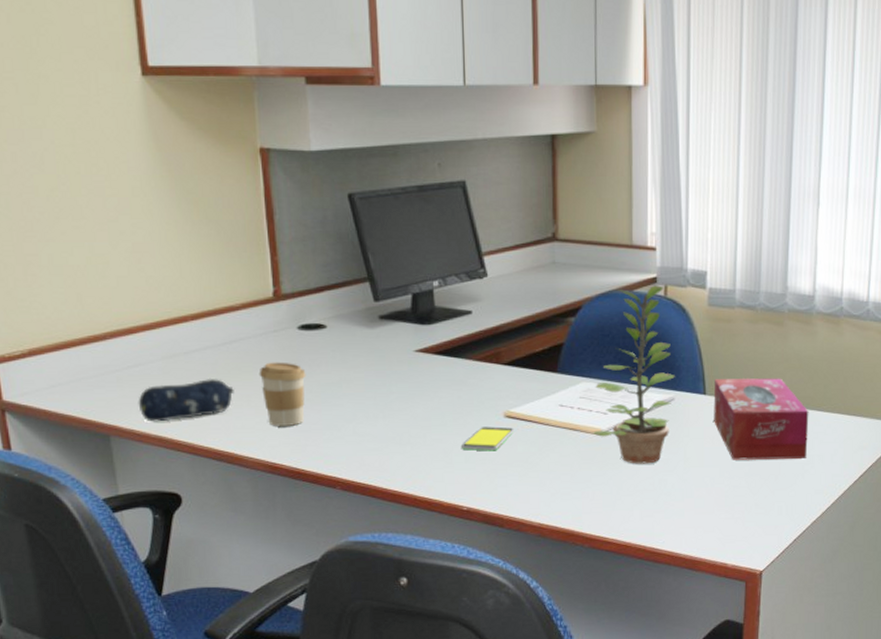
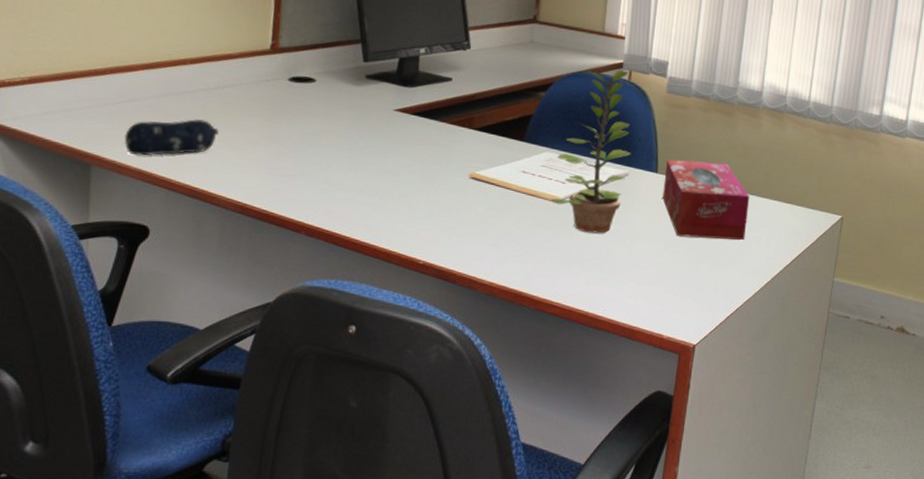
coffee cup: present [259,362,306,426] -> none [245,108,290,170]
smartphone: present [462,426,514,452] -> none [426,186,478,210]

